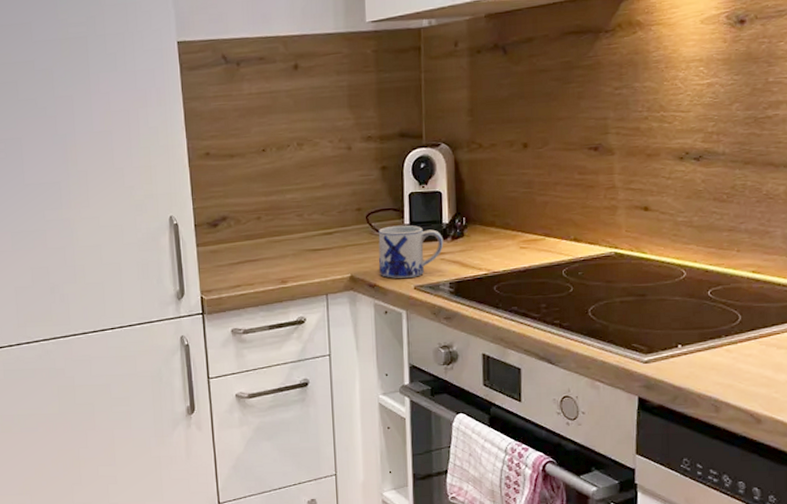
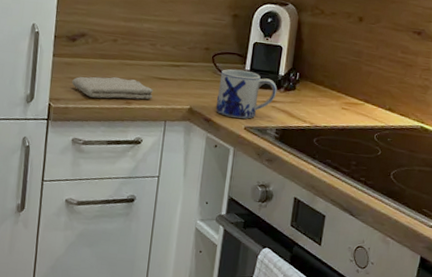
washcloth: none [221,256,309,283] -> present [72,76,153,100]

